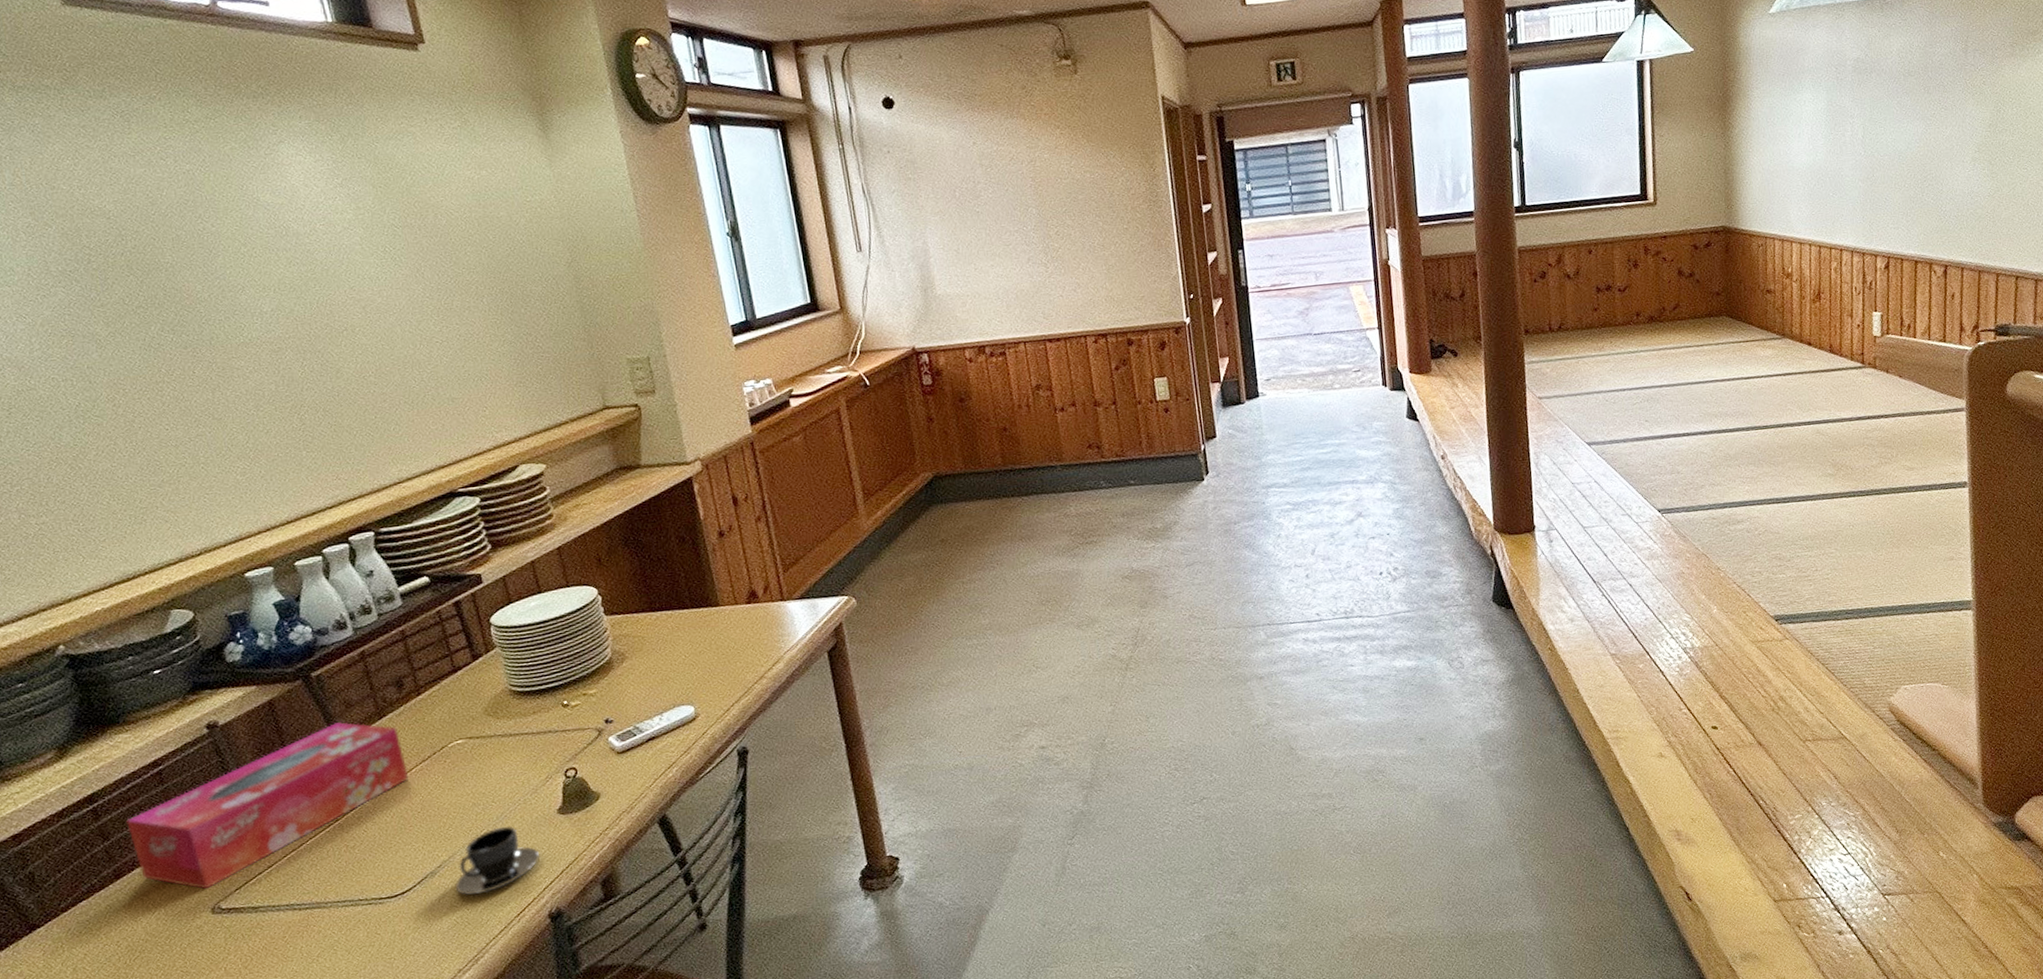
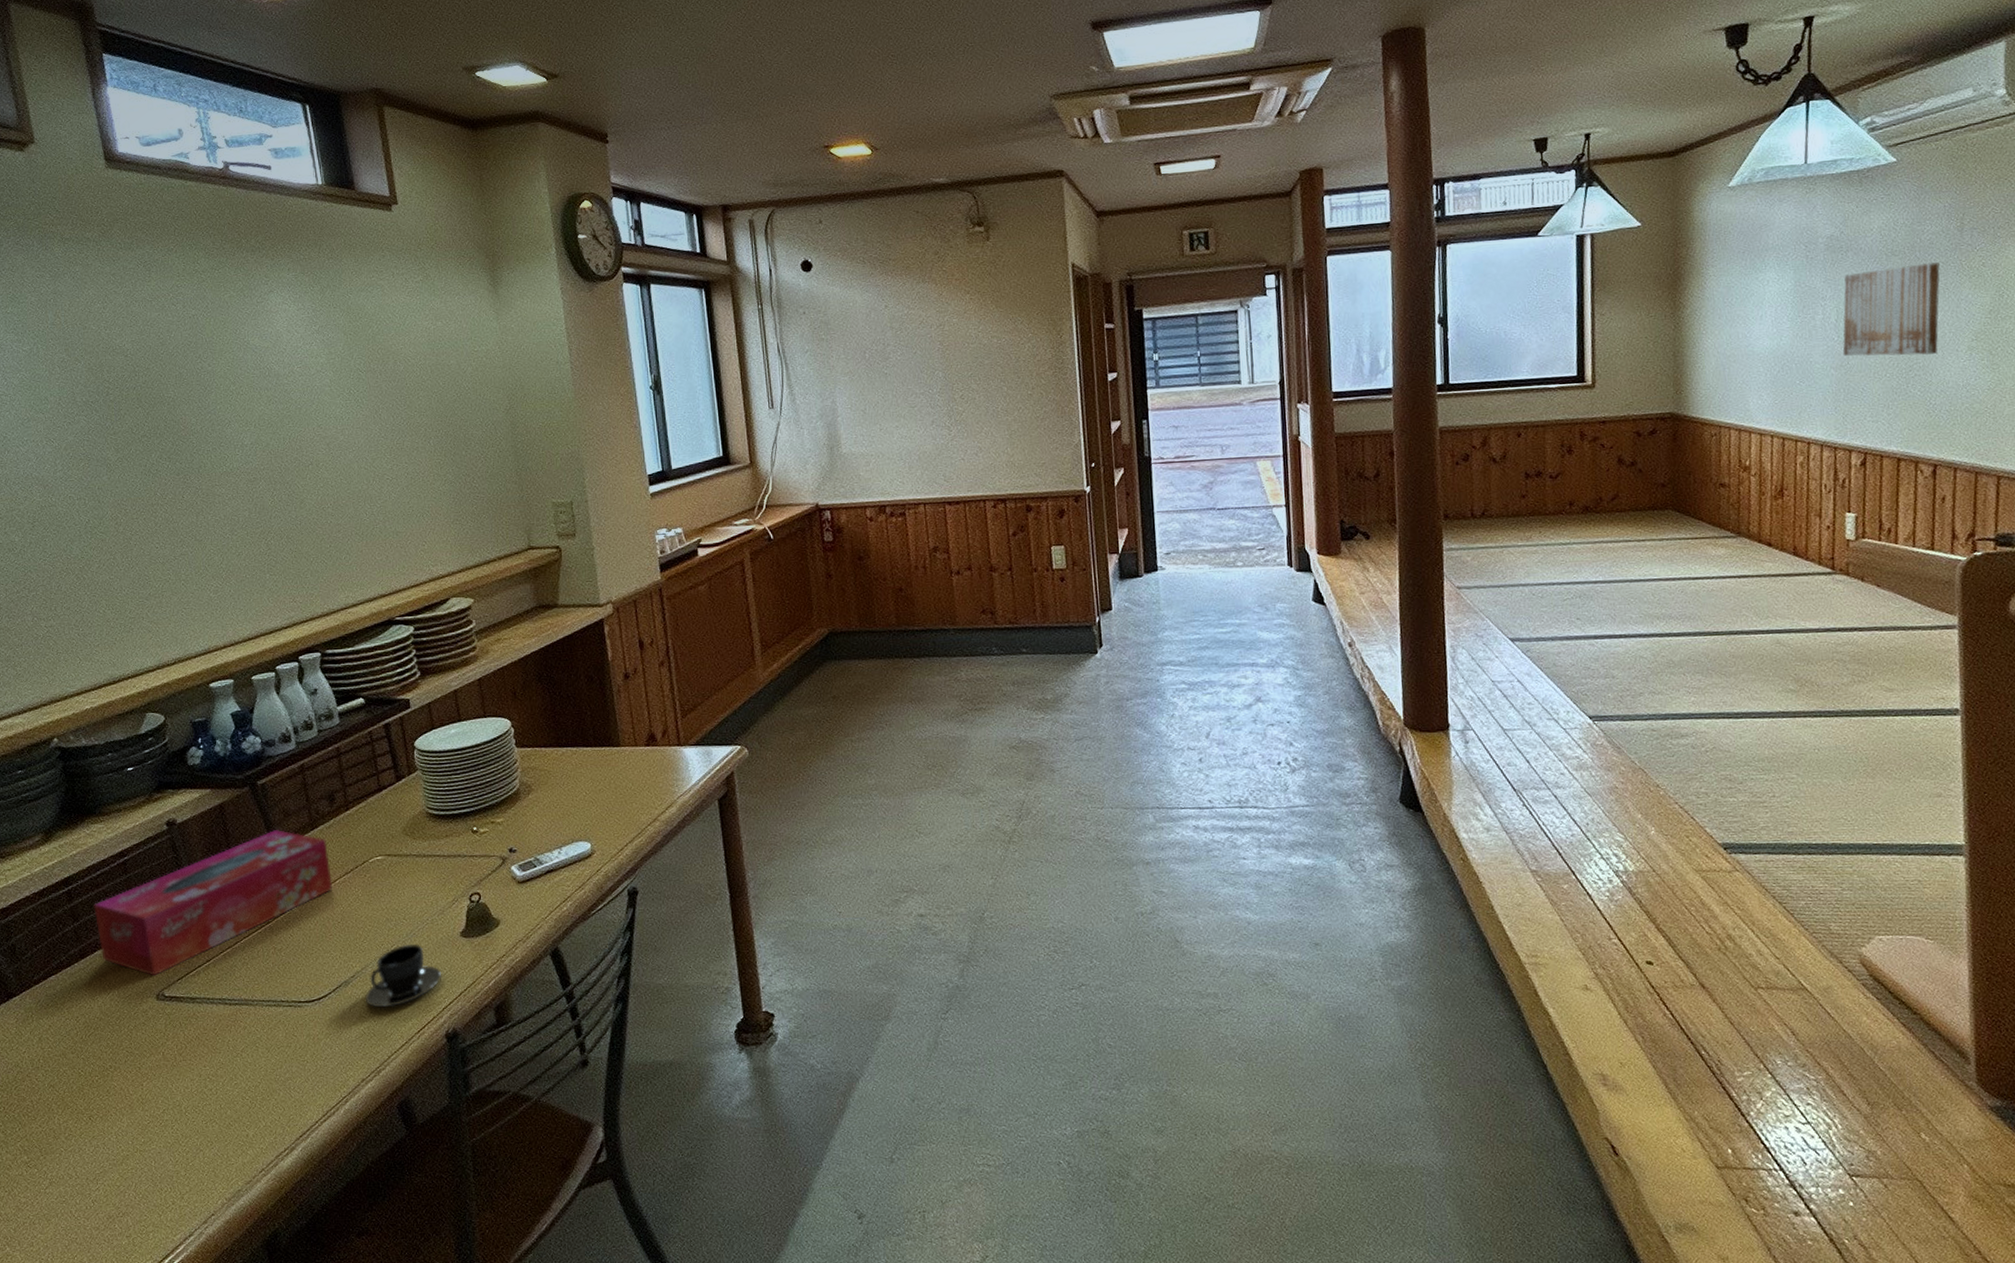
wall art: none [1868,82,1949,169] -> present [1842,262,1940,356]

